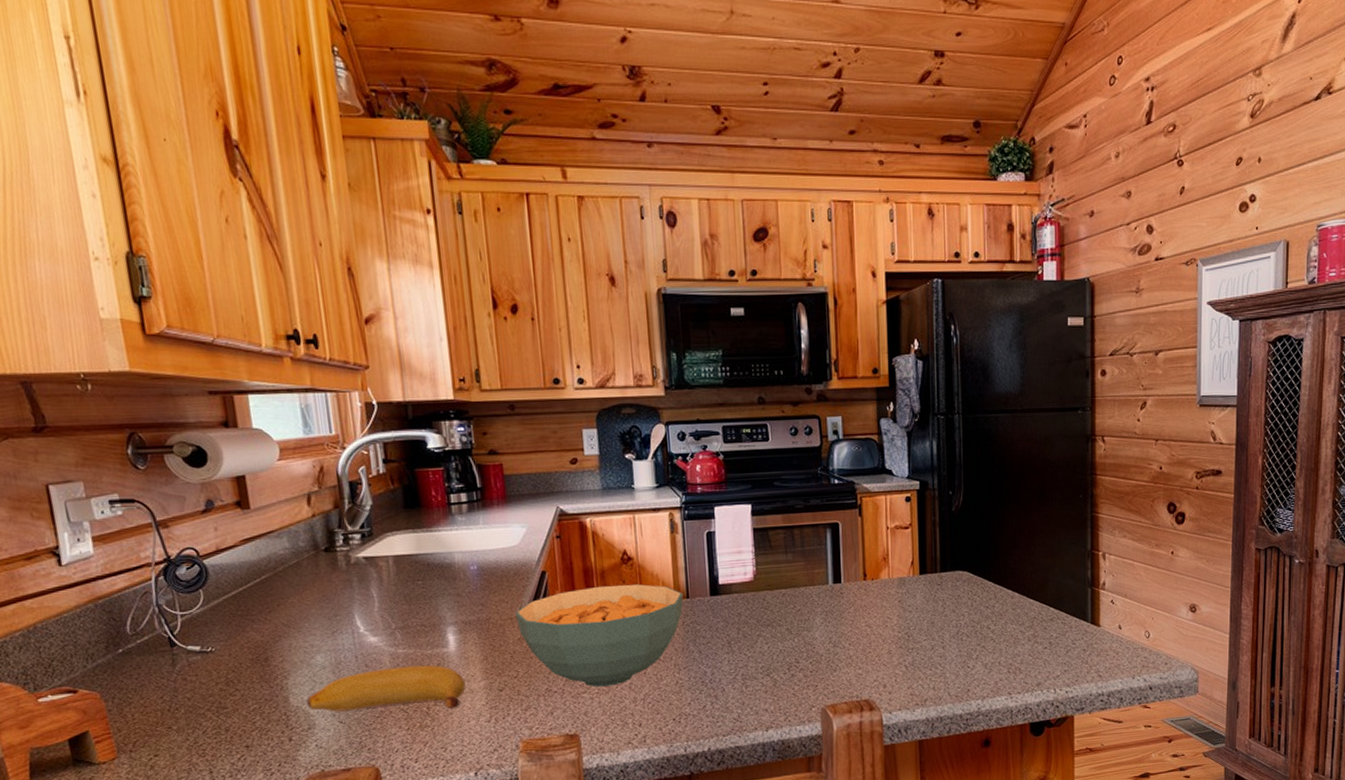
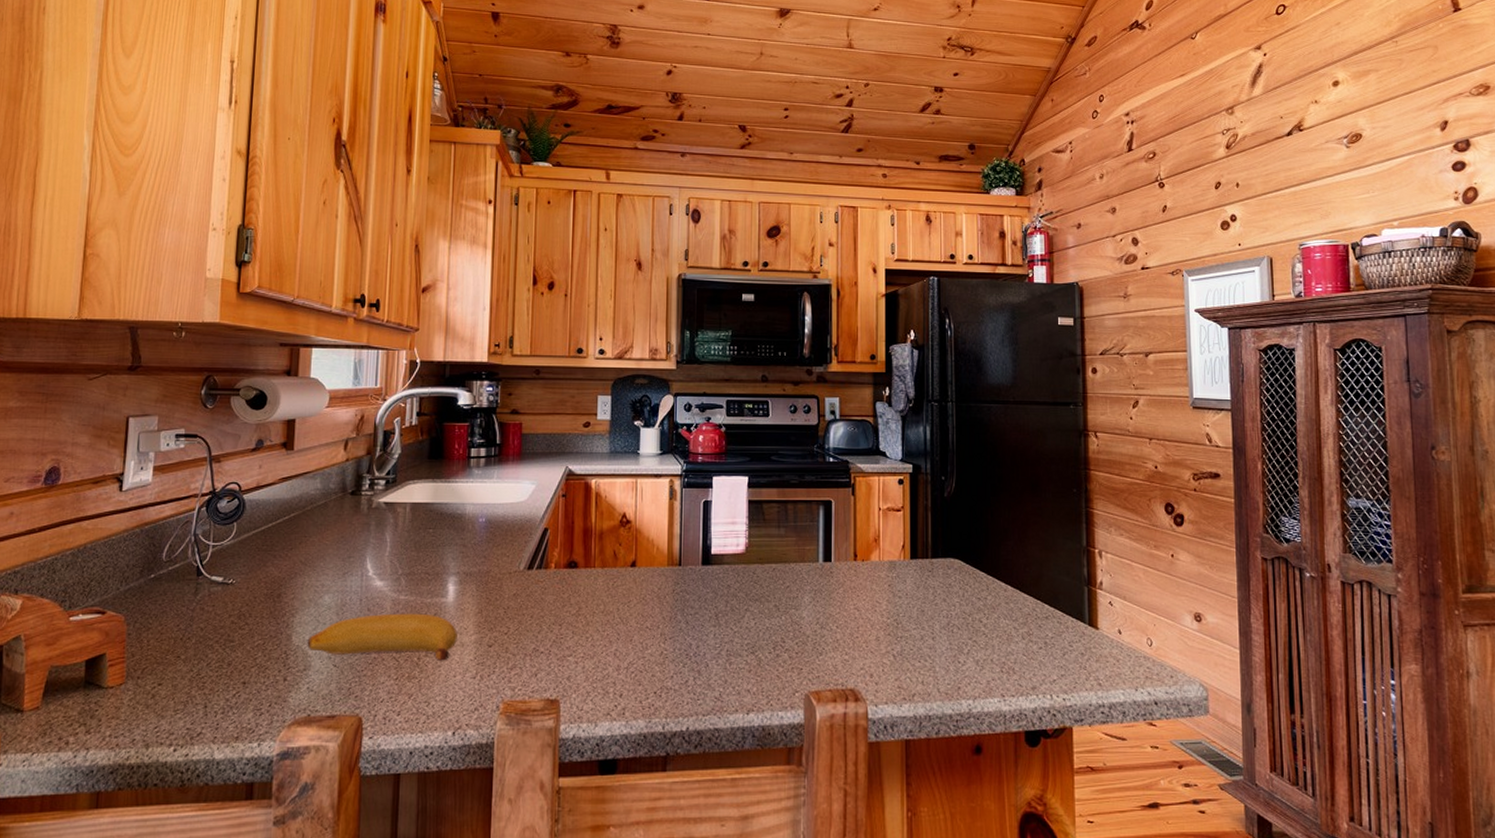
cereal bowl: present [515,584,684,687] -> none [514,547,676,651]

